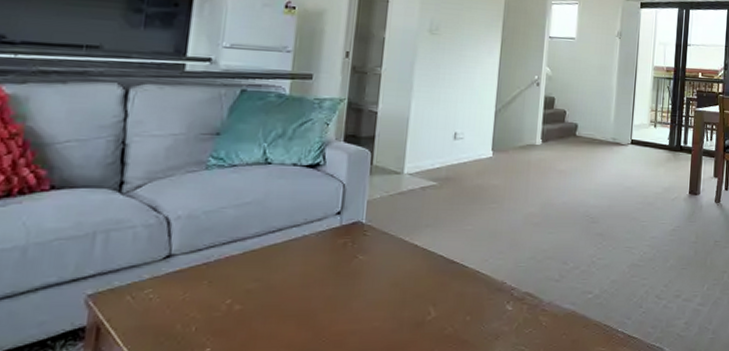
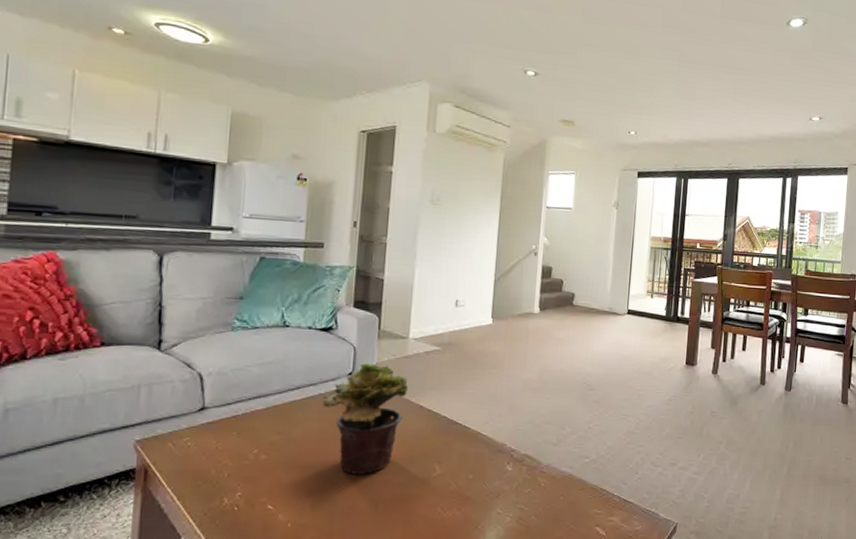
potted plant: none [306,201,403,322] -> present [322,363,409,474]

